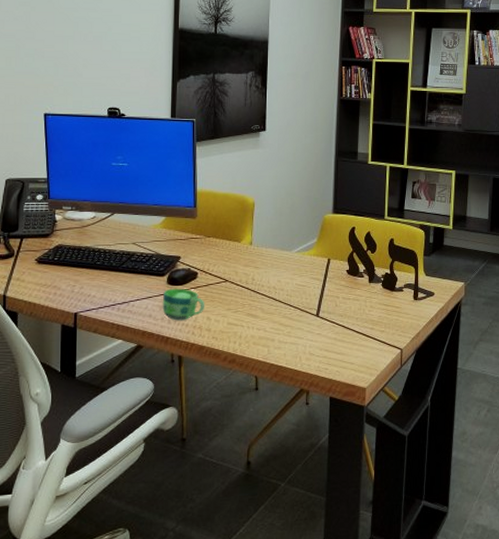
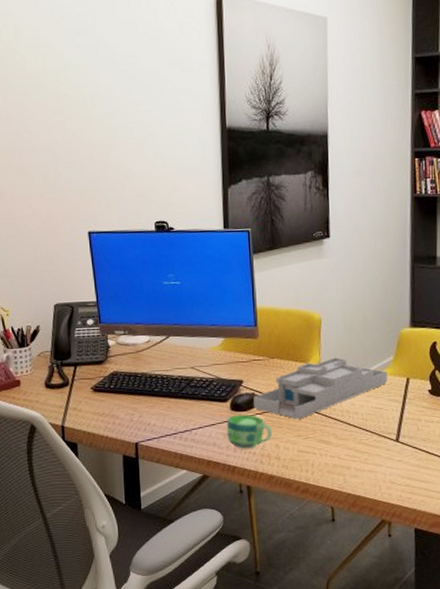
desk organizer: none [189,238,311,294] -> present [254,357,388,419]

